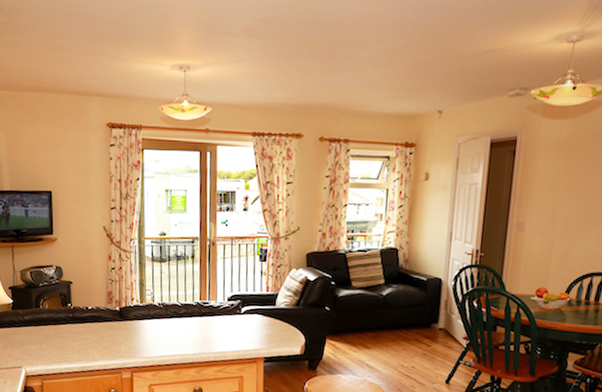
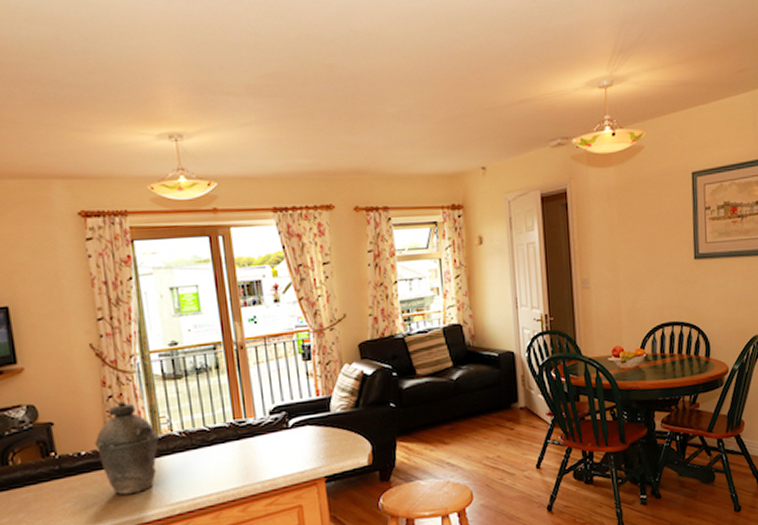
kettle: none [99,273,145,345] -> present [95,401,160,496]

